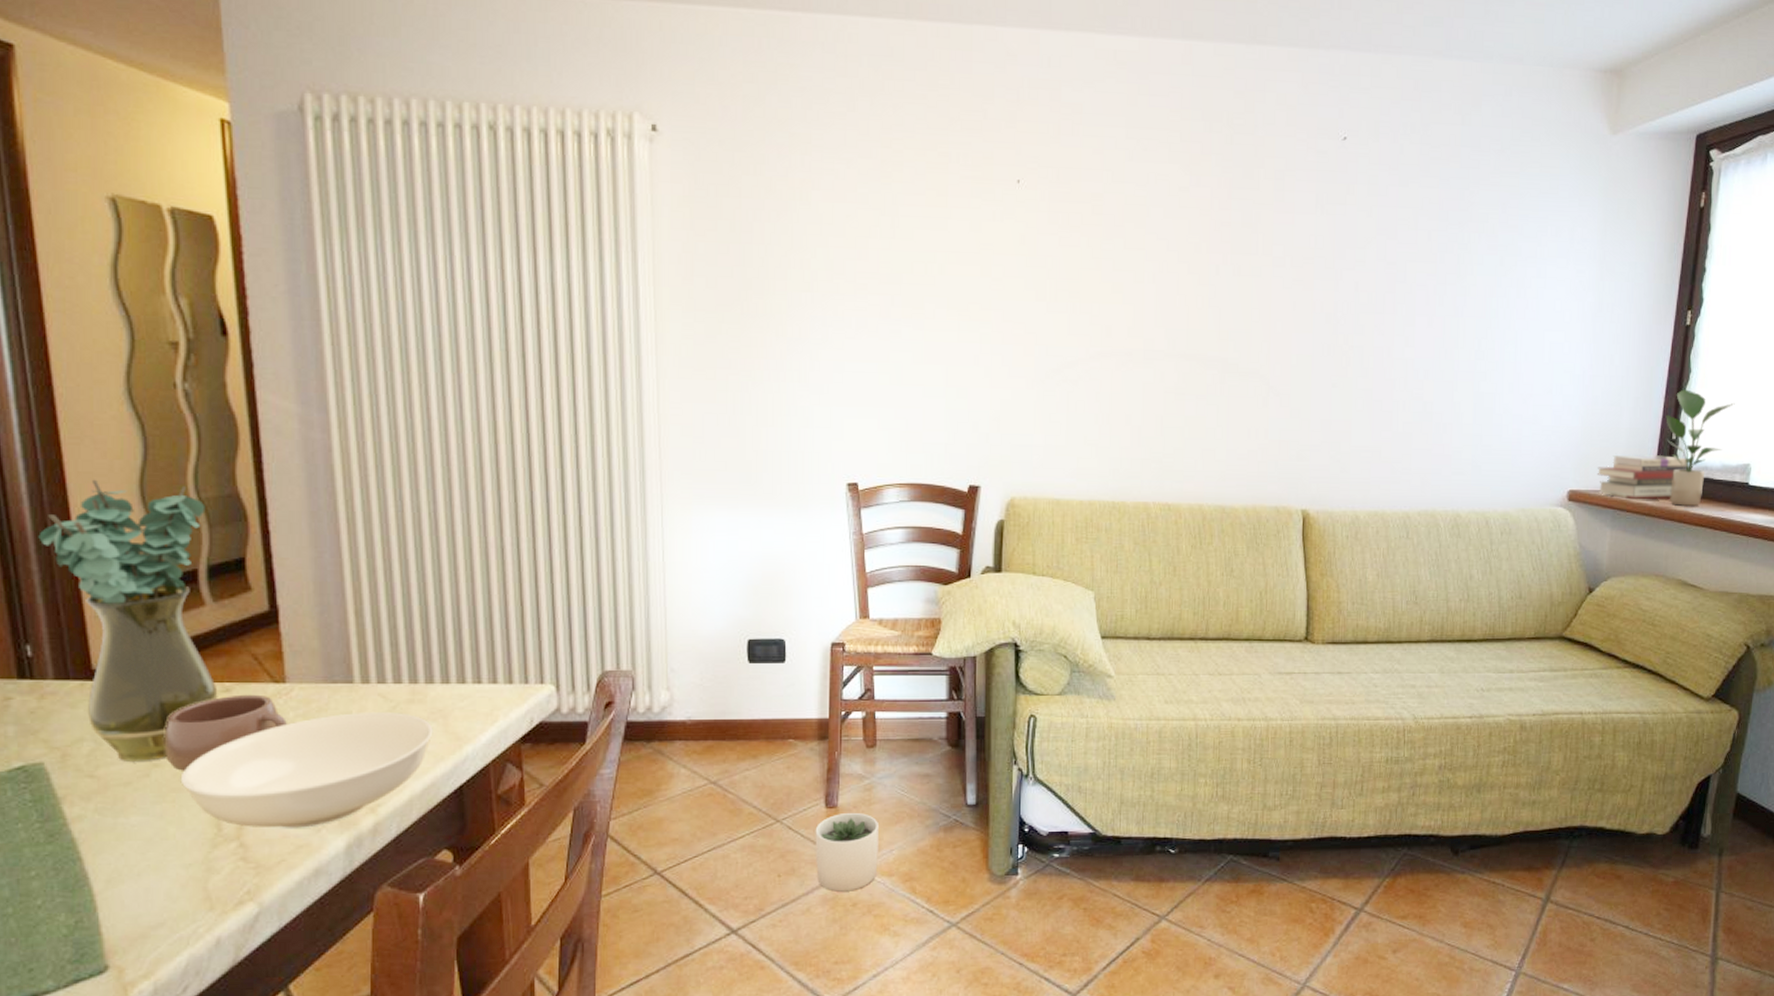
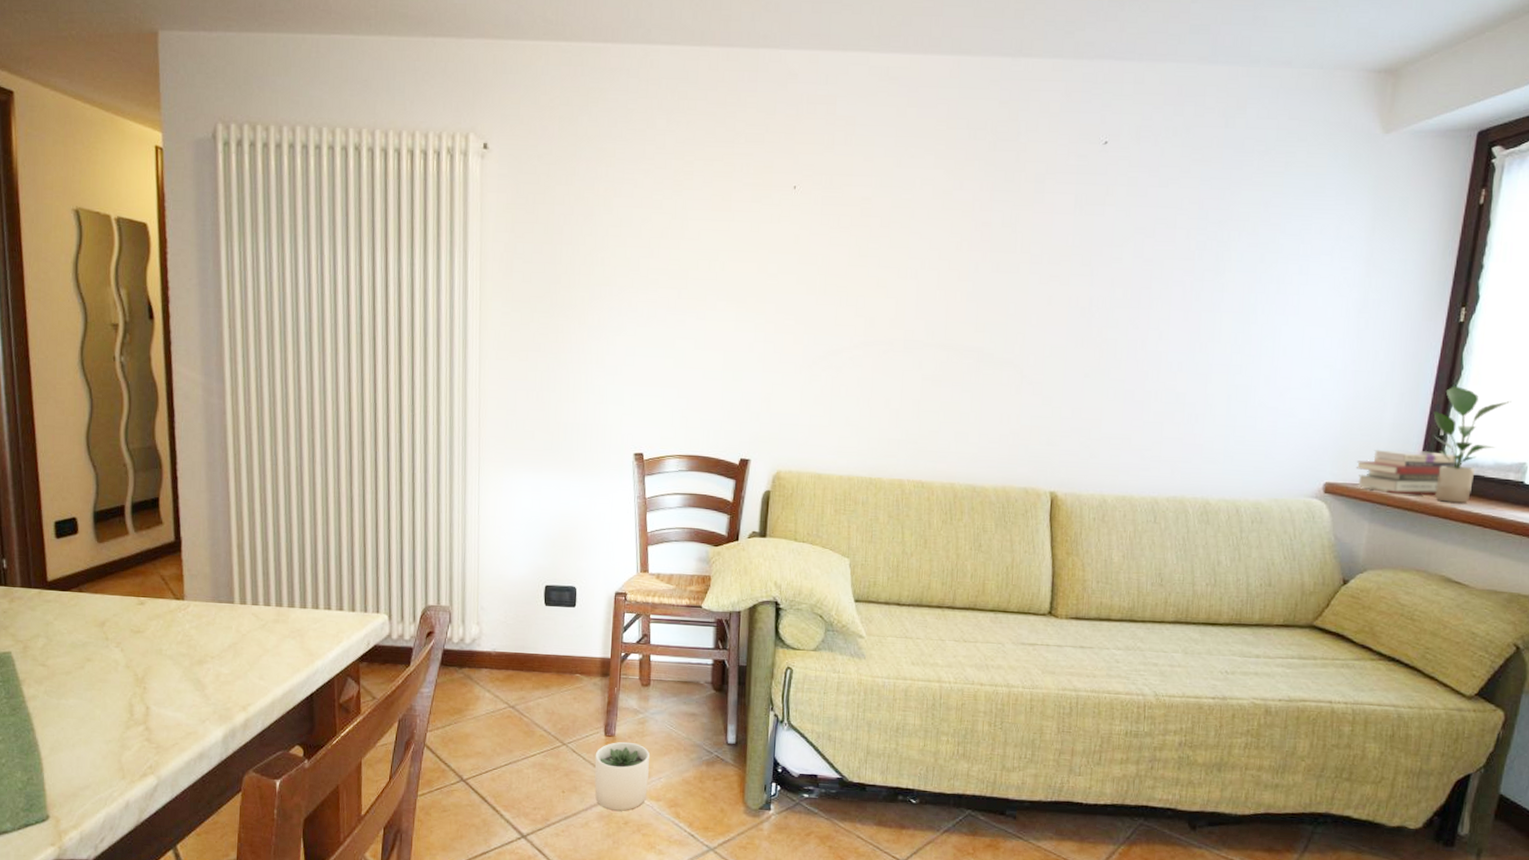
vase: present [38,479,218,761] -> none [15,431,135,656]
mug: present [164,694,287,771] -> none [95,607,184,666]
bowl: present [180,711,433,828] -> none [105,628,293,719]

